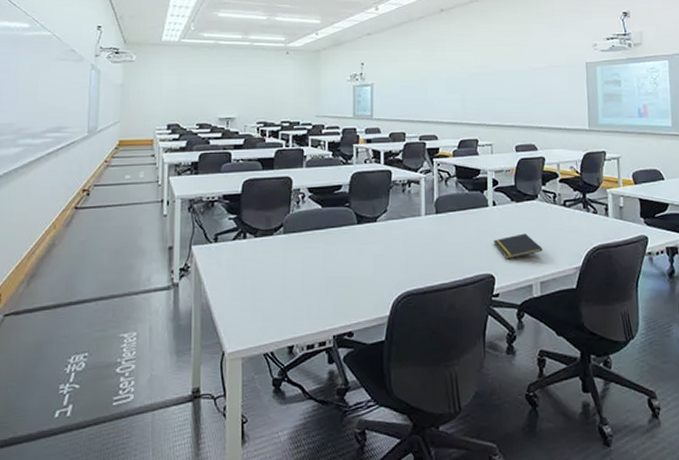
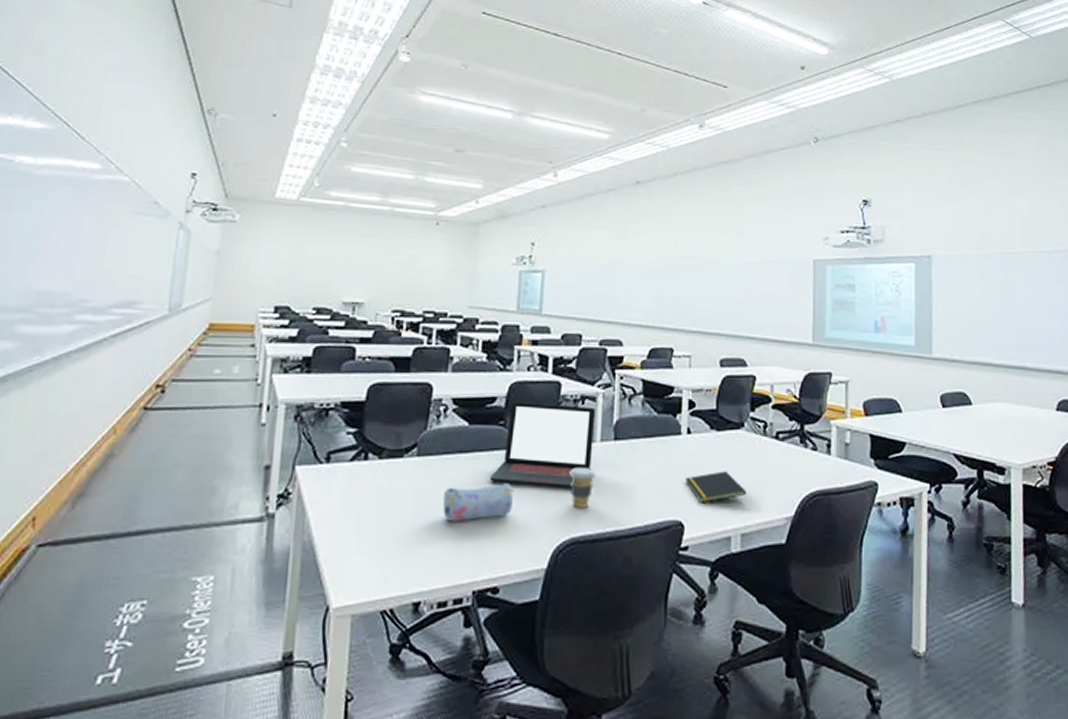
pencil case: none [305,251,359,283] -> present [442,483,513,522]
laptop: none [340,187,420,253] -> present [489,401,596,488]
coffee cup: none [403,237,422,268] -> present [570,468,595,508]

